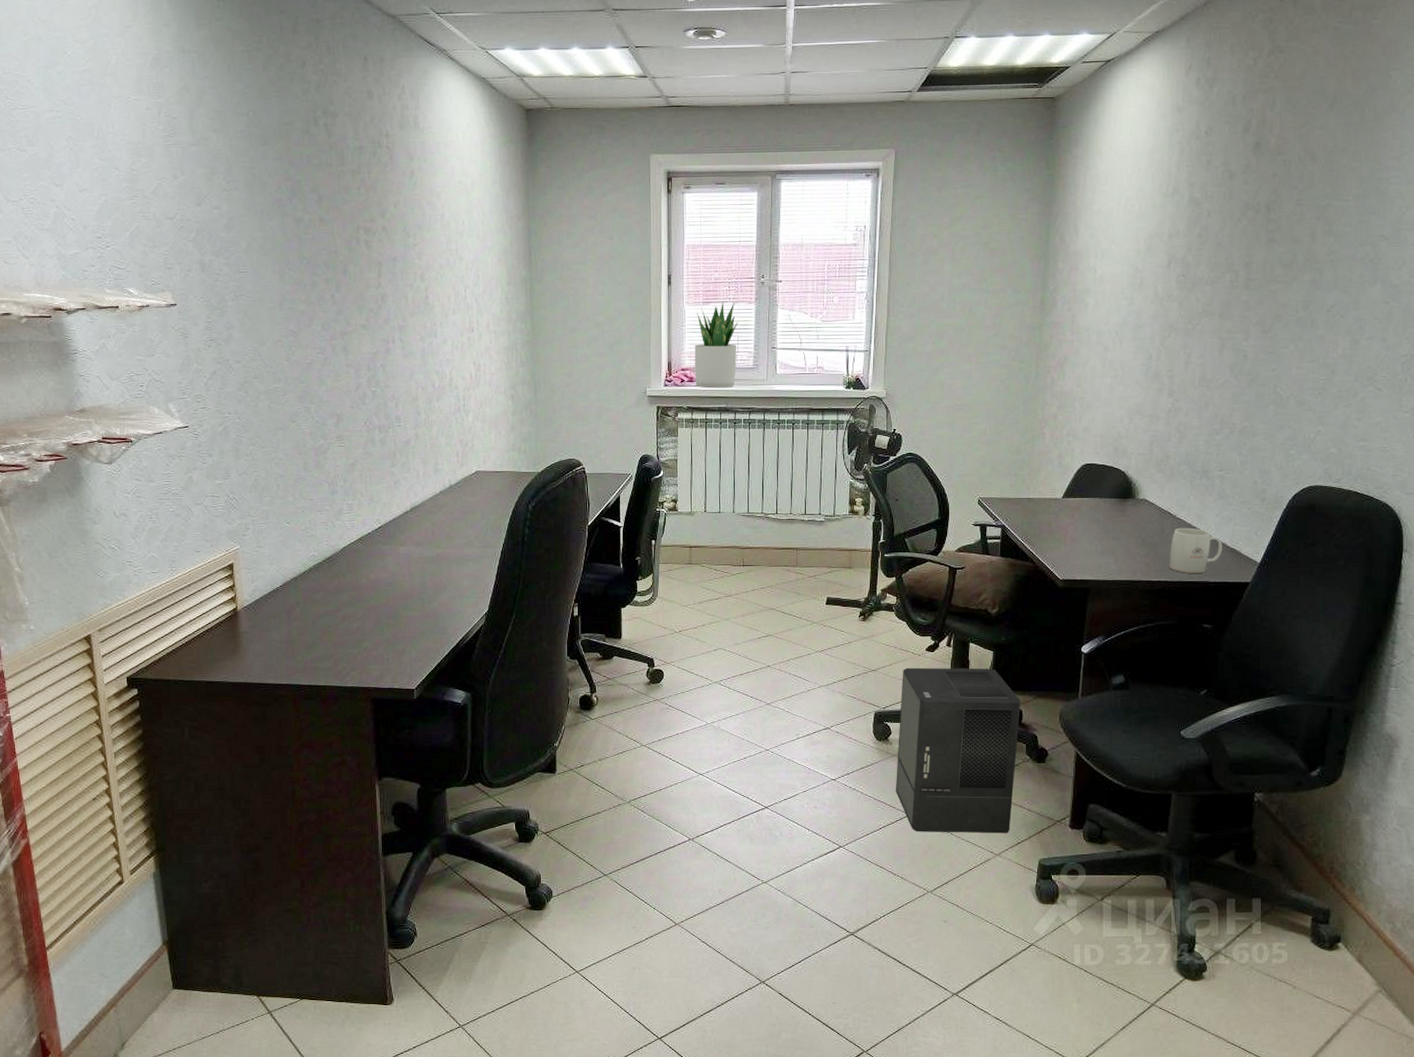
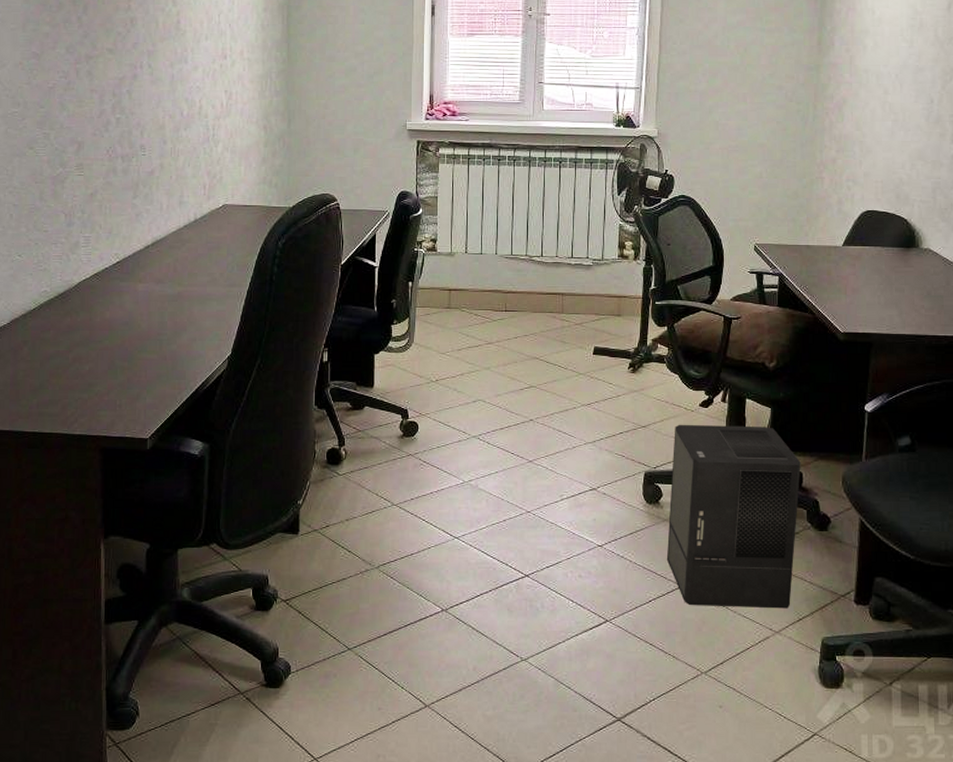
planter: present [694,301,738,389] -> none [457,33,504,124]

